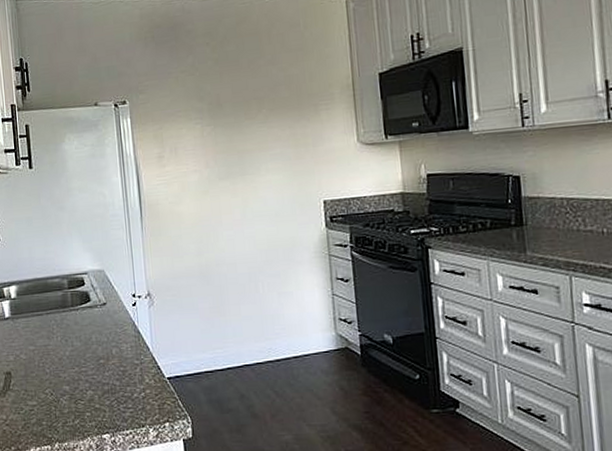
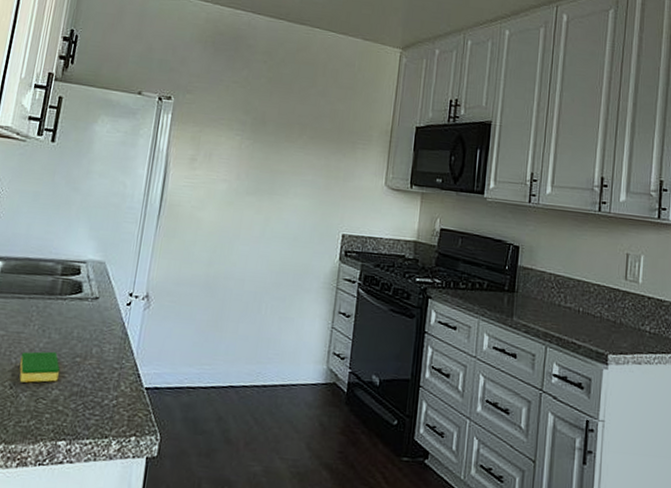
dish sponge: none [52,357,89,388] -> present [19,351,60,383]

